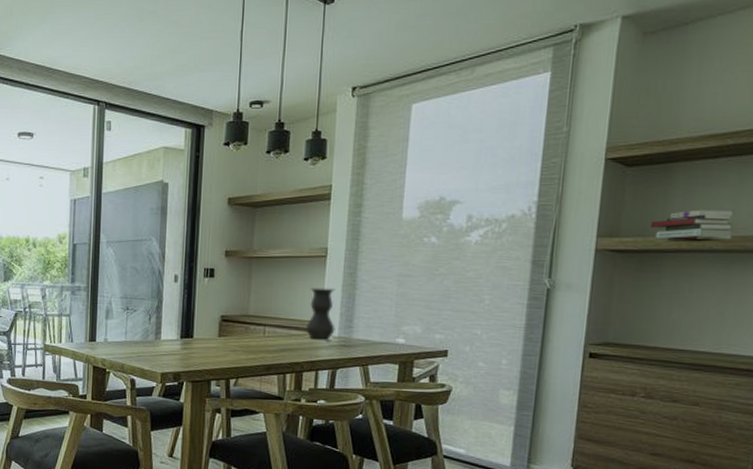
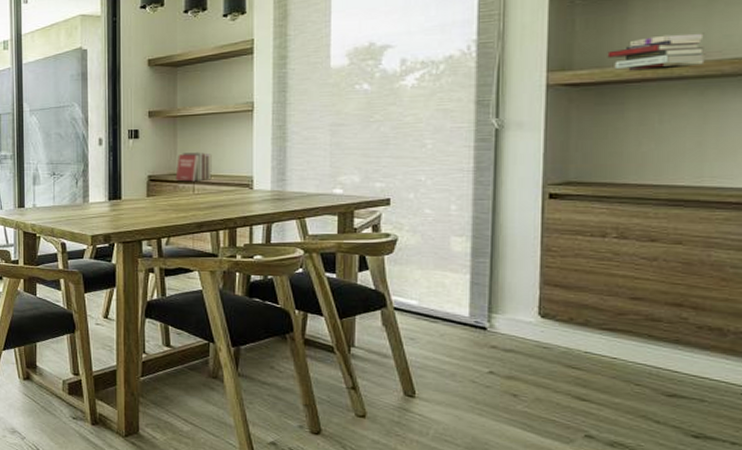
books: none [247,295,284,324] -> present [175,153,212,182]
vase: present [306,287,335,341] -> none [236,142,267,196]

